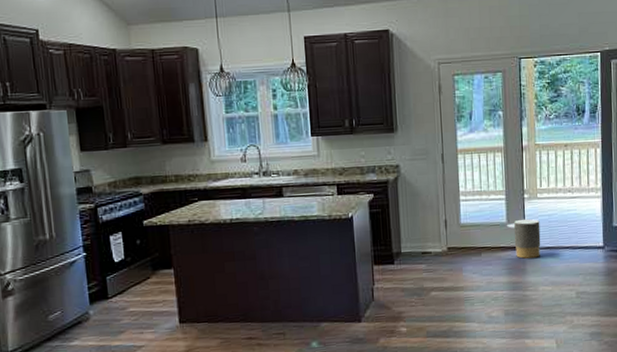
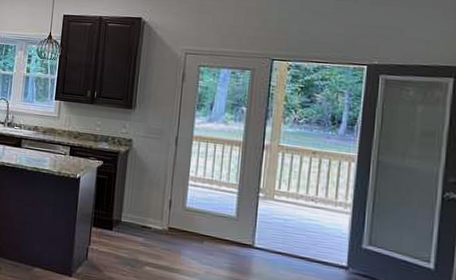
trash can: present [506,218,541,259] -> none [234,216,274,260]

